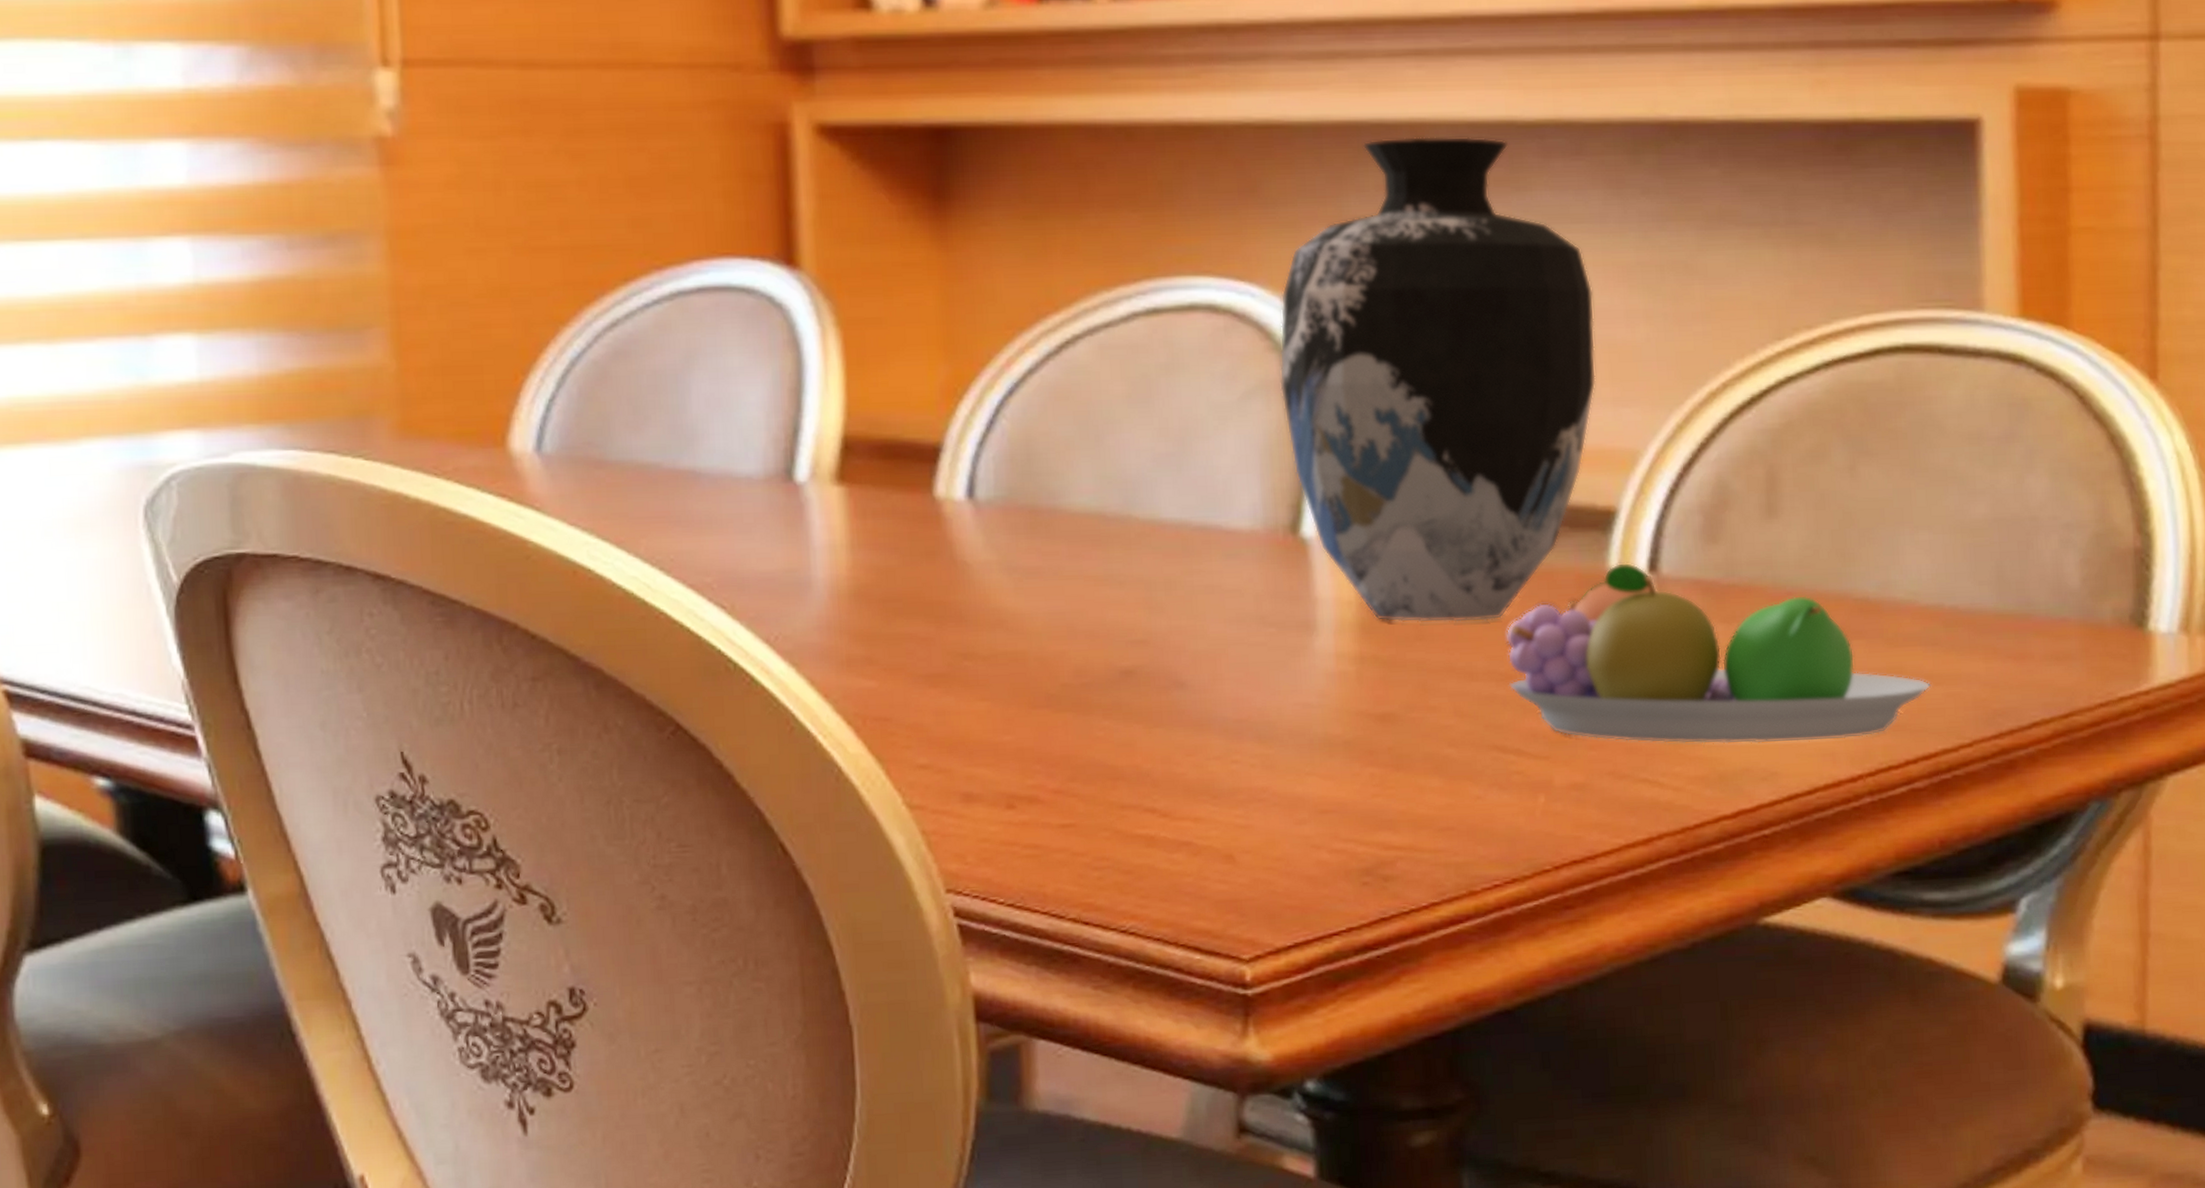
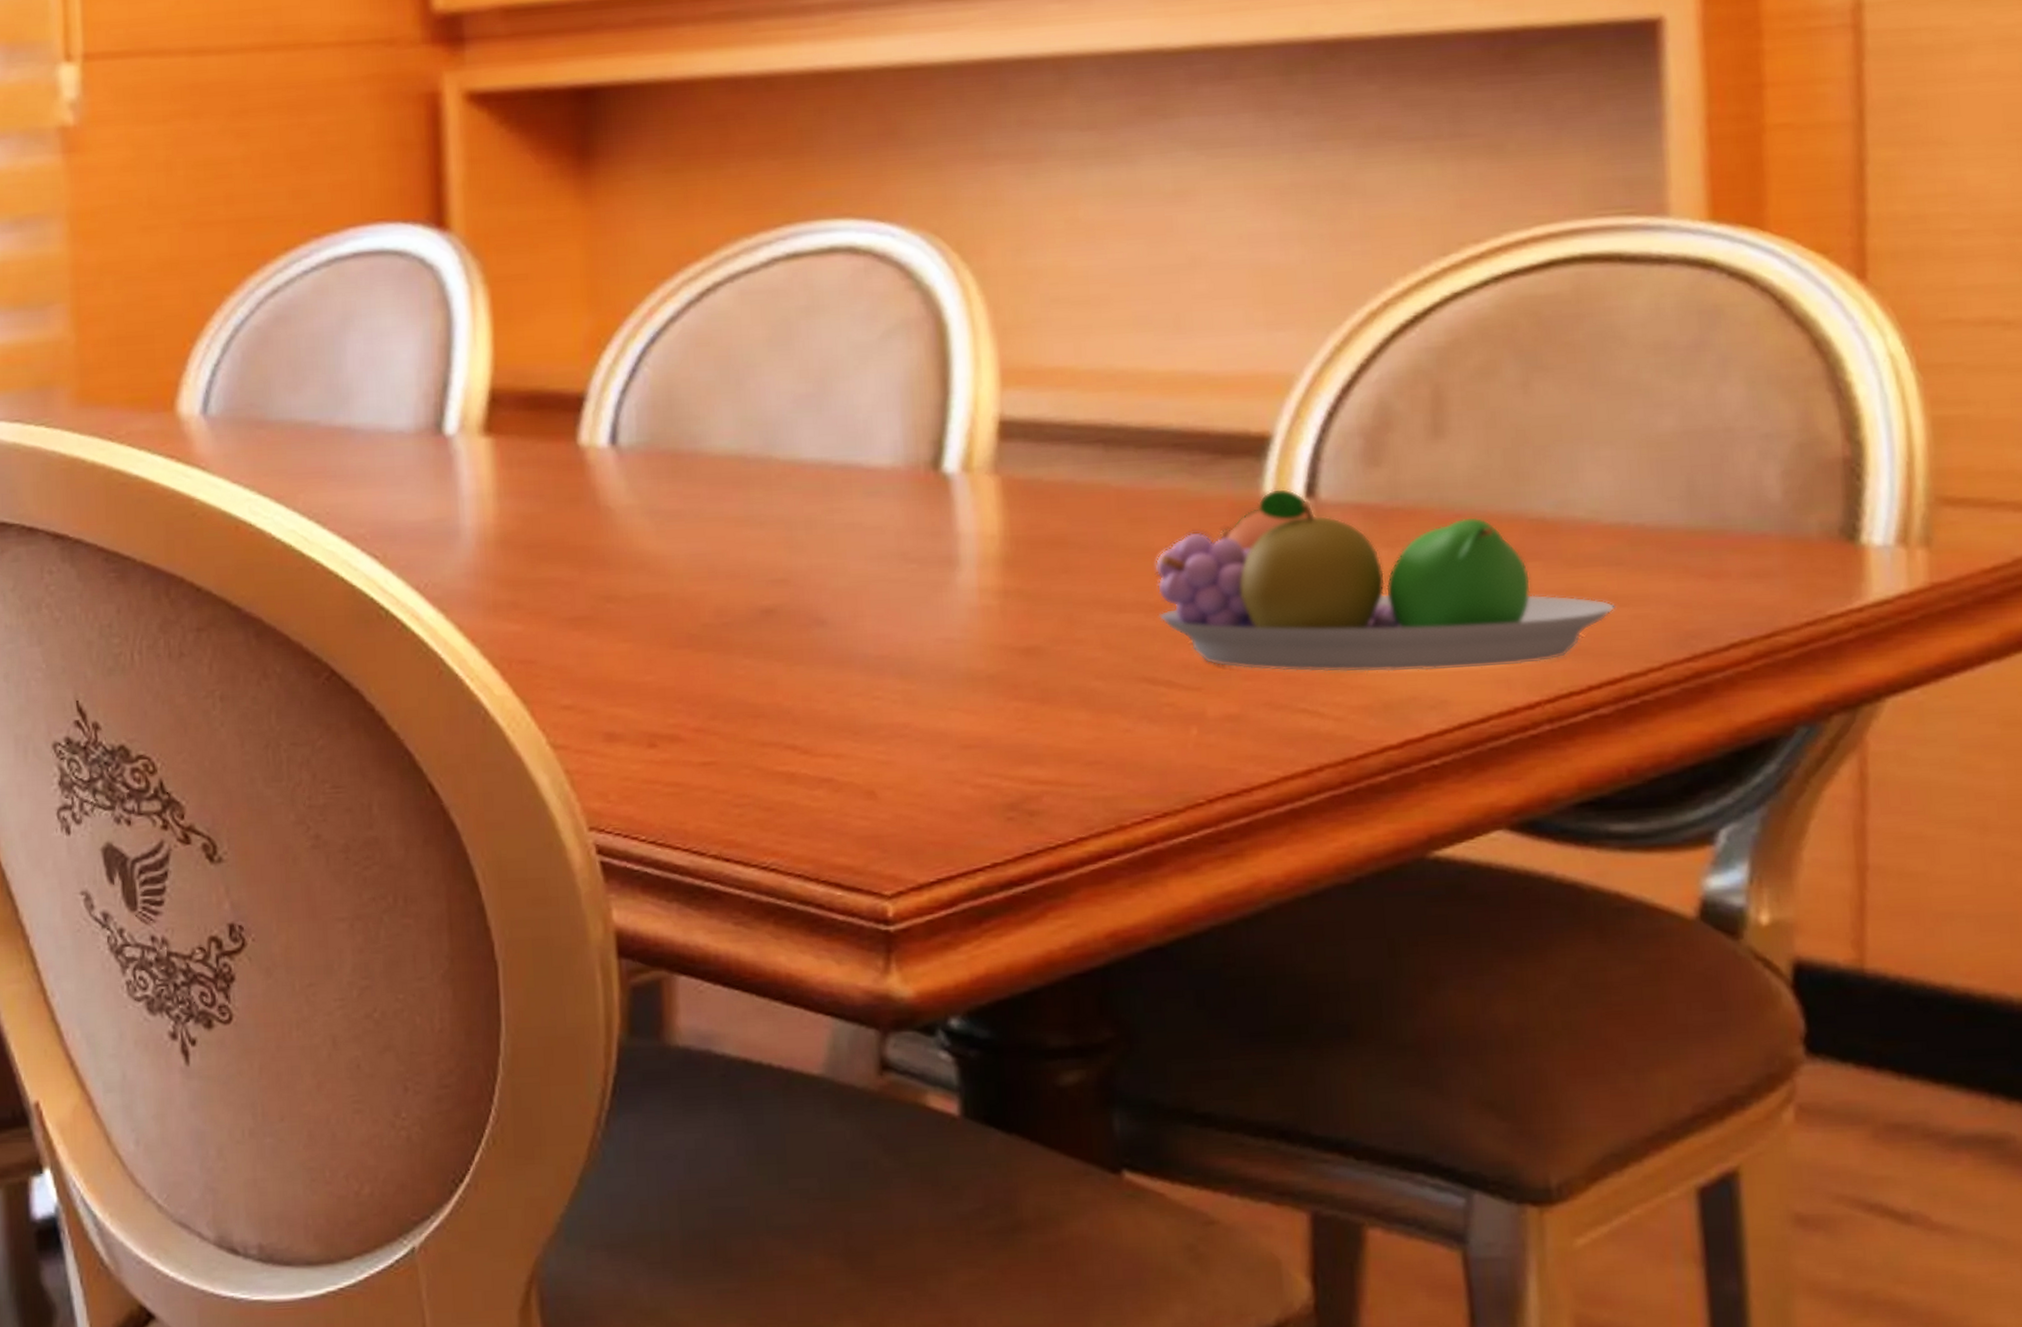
vase: present [1279,136,1597,623] -> none [920,67,1249,556]

